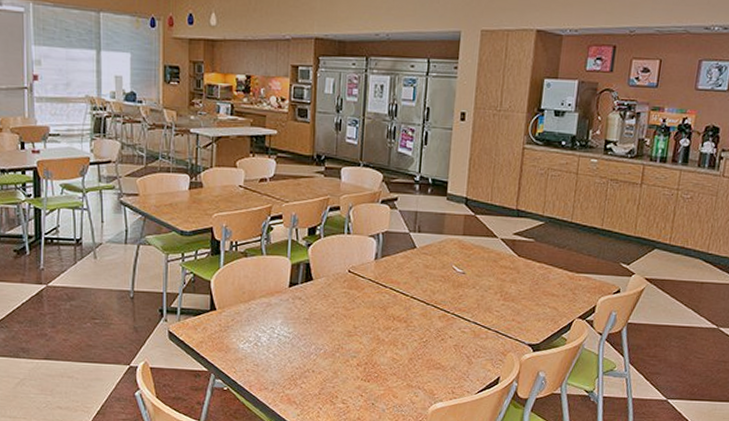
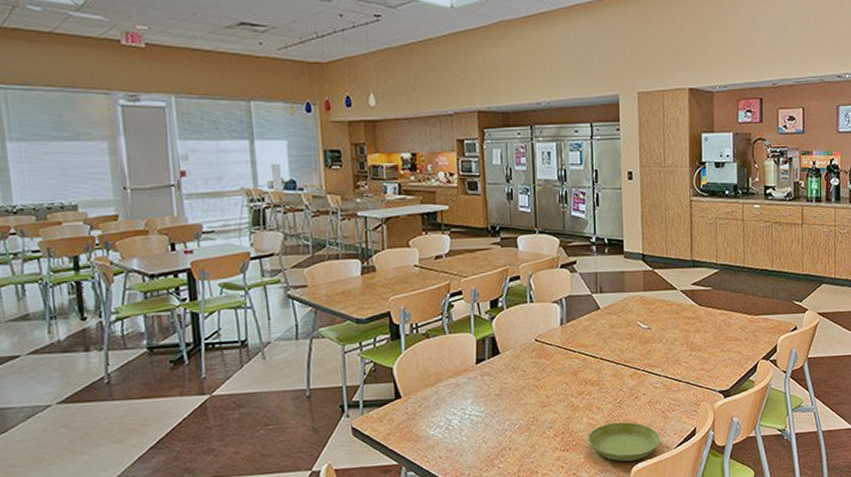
saucer: none [389,360,462,400] -> present [588,422,660,462]

